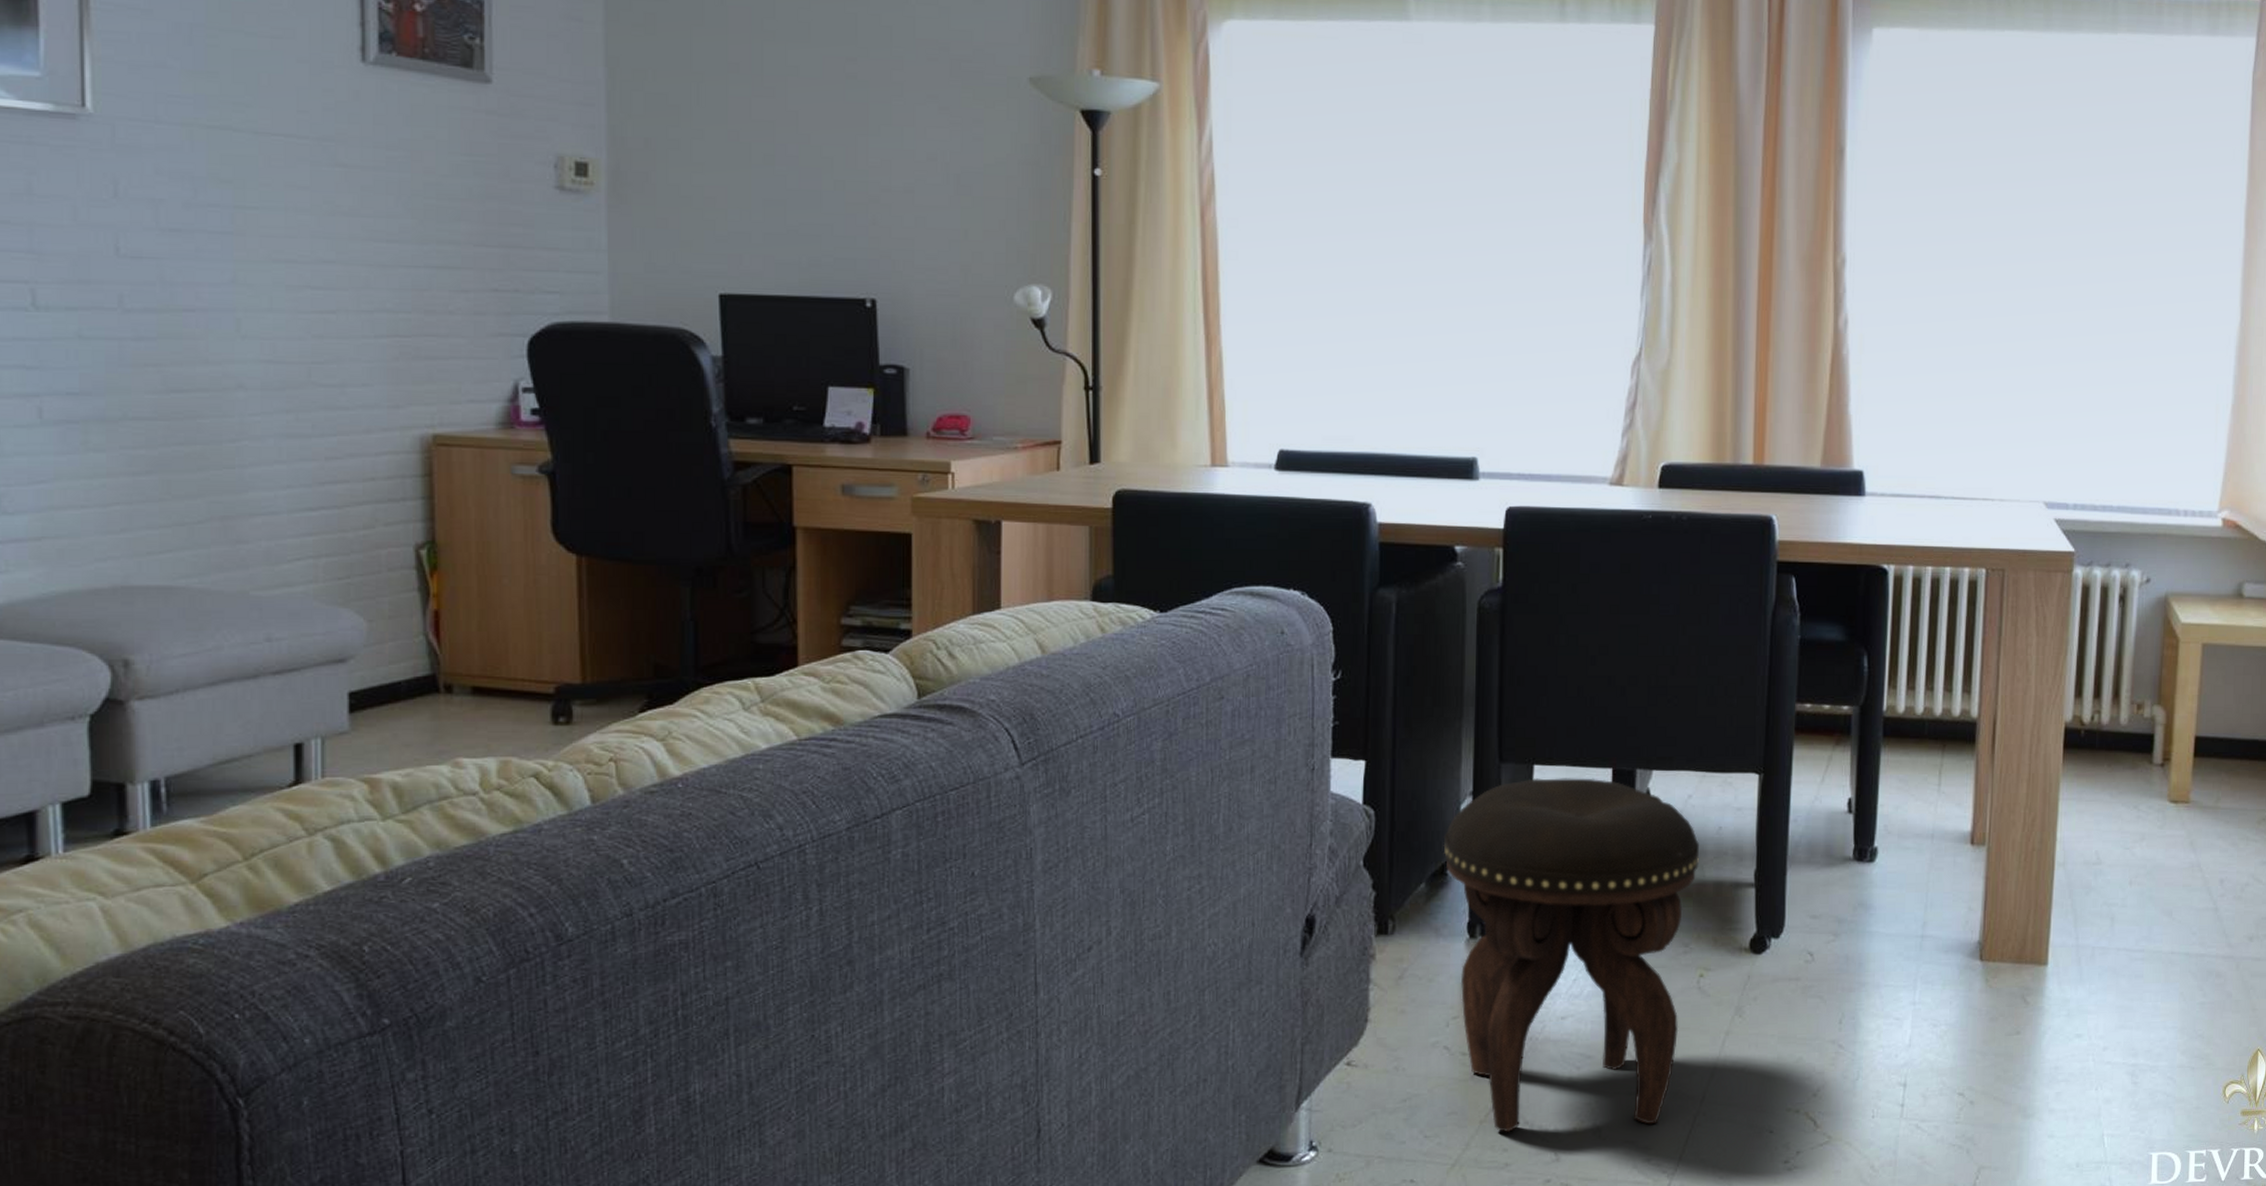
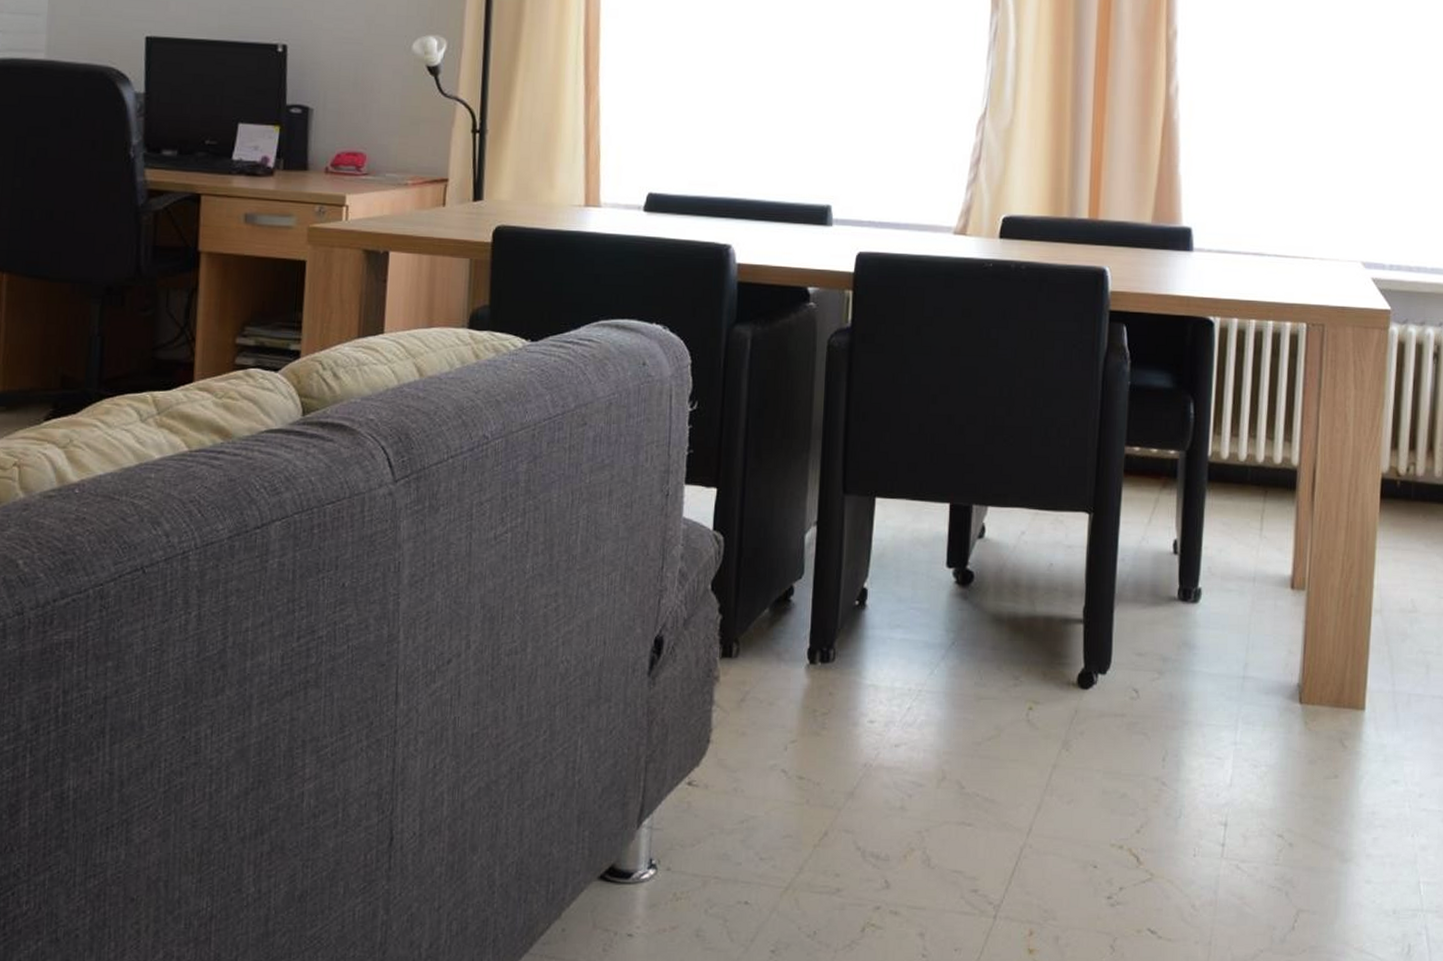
footstool: present [1443,778,1700,1133] -> none [787,510,1031,858]

